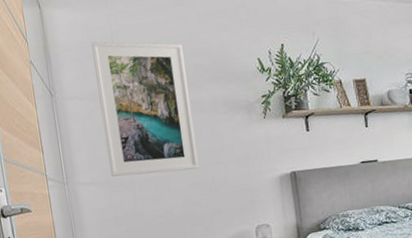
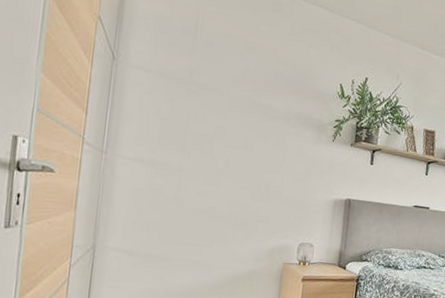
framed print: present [91,41,199,177] -> none [159,17,269,173]

